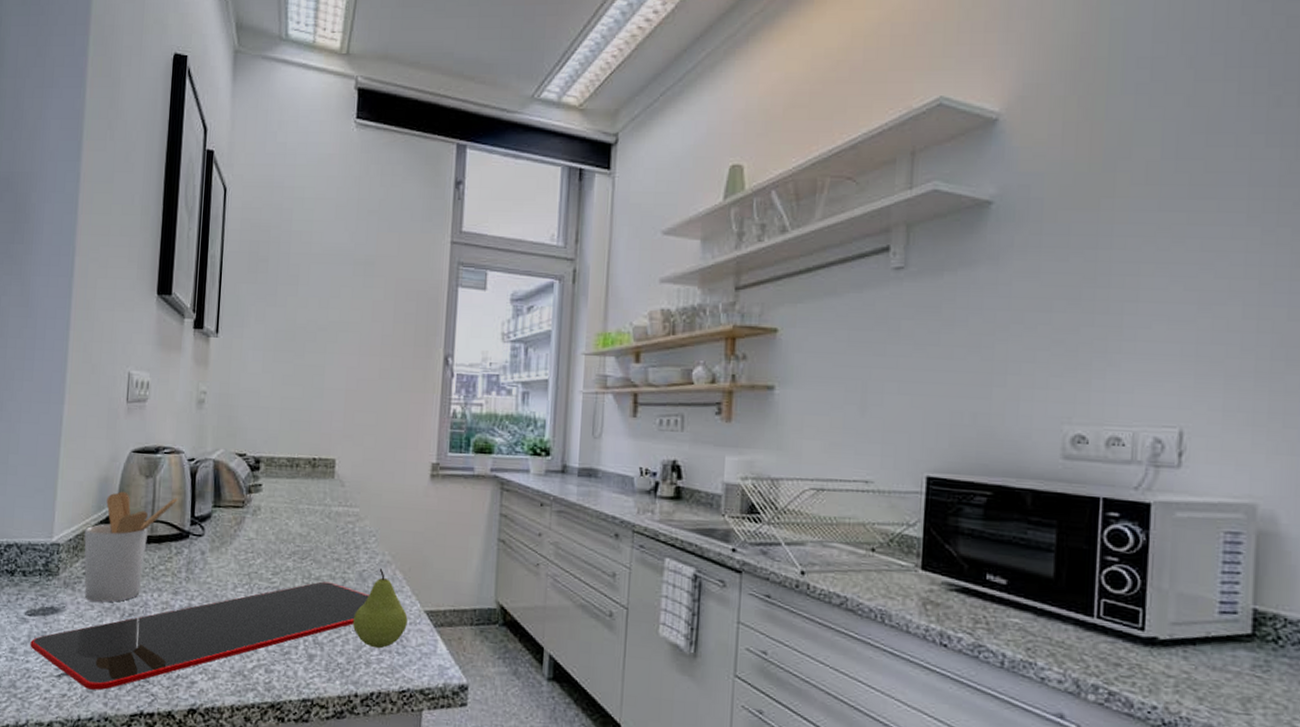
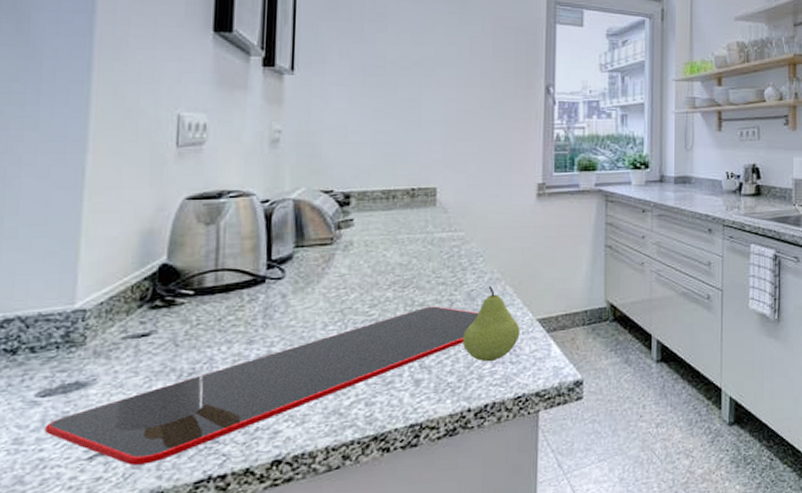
utensil holder: present [84,491,178,603] -> none [122,242,249,367]

